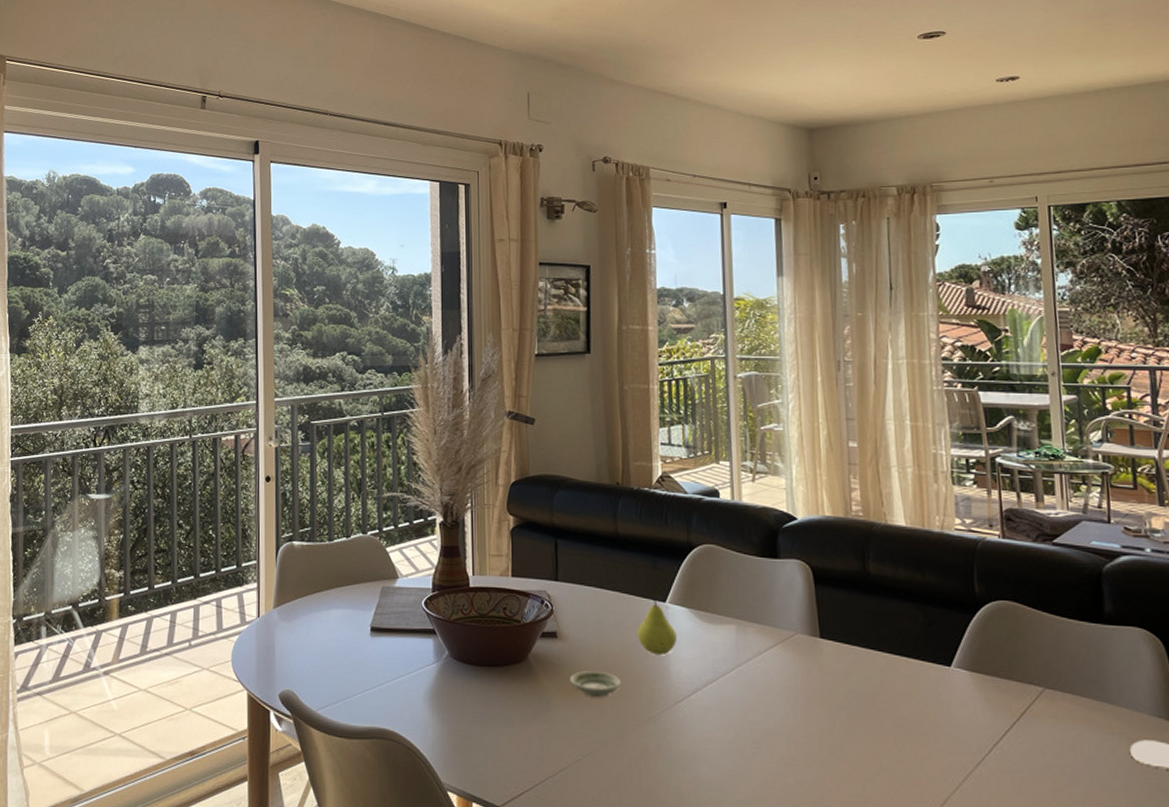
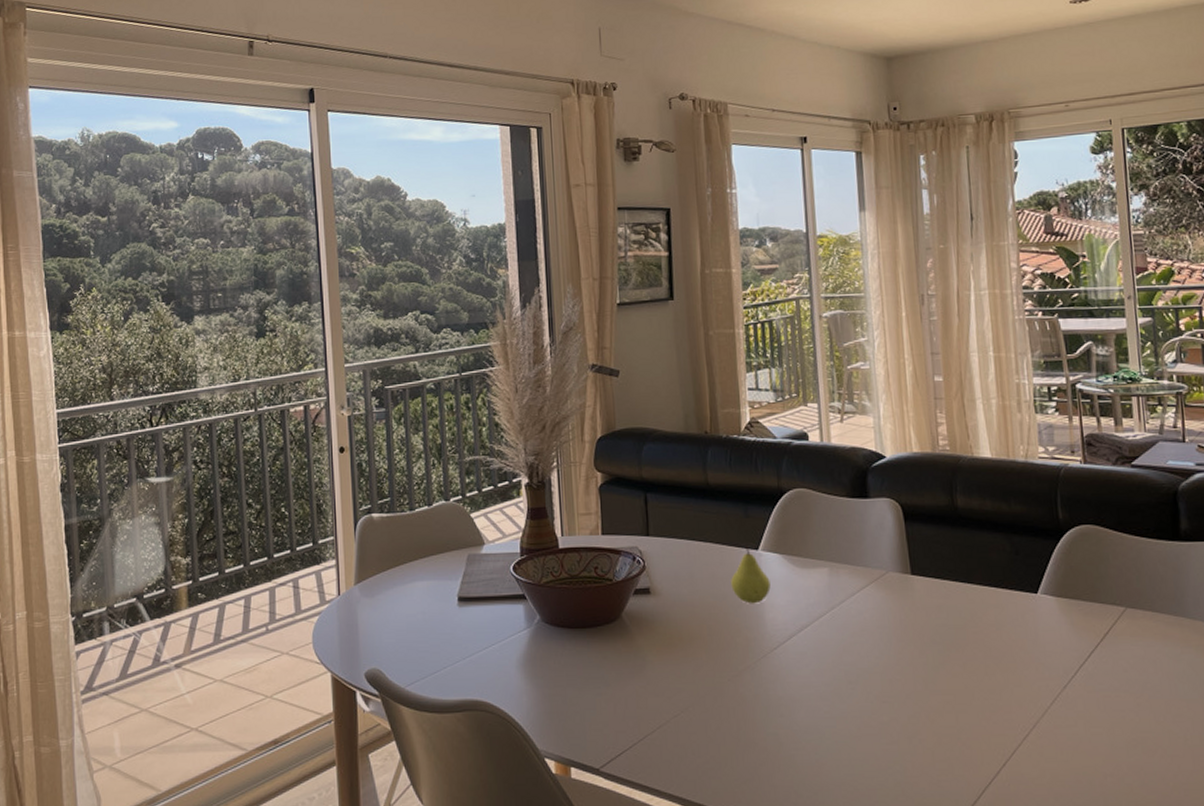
saucer: present [569,671,622,698] -> none [664,625,717,652]

